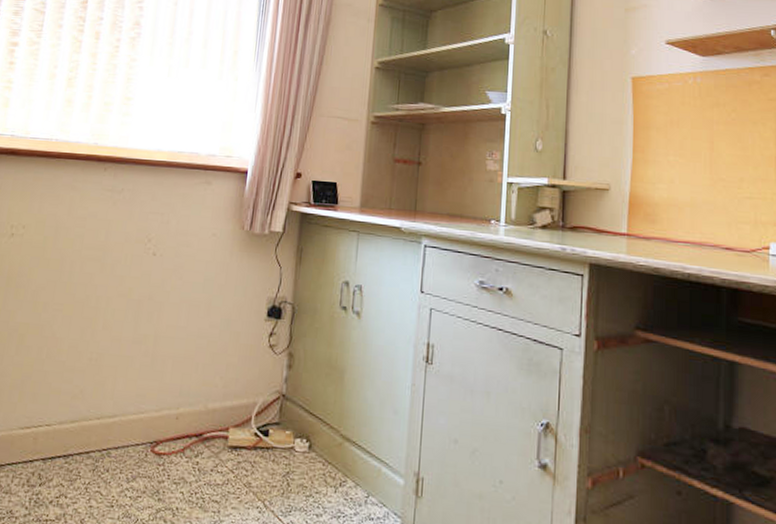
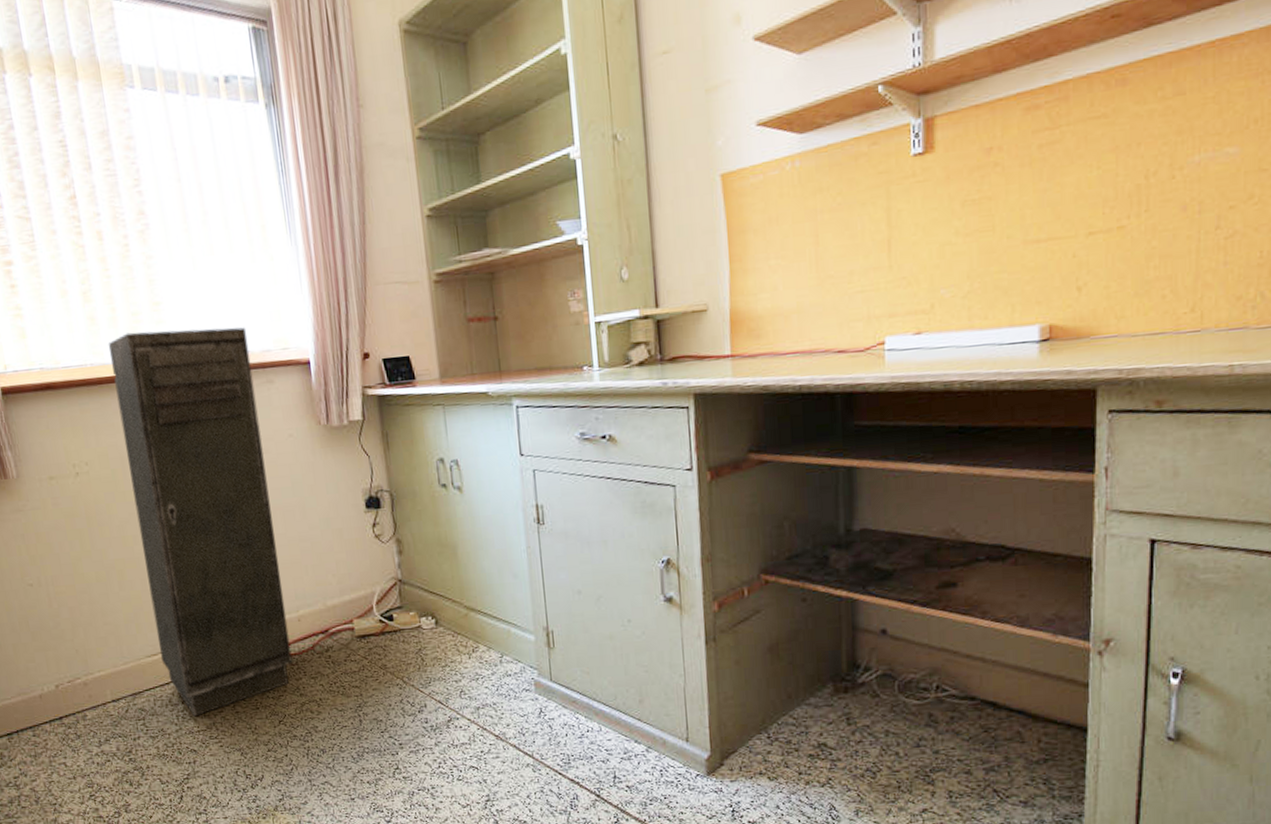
storage cabinet: none [33,118,199,504] -> present [108,327,293,717]

